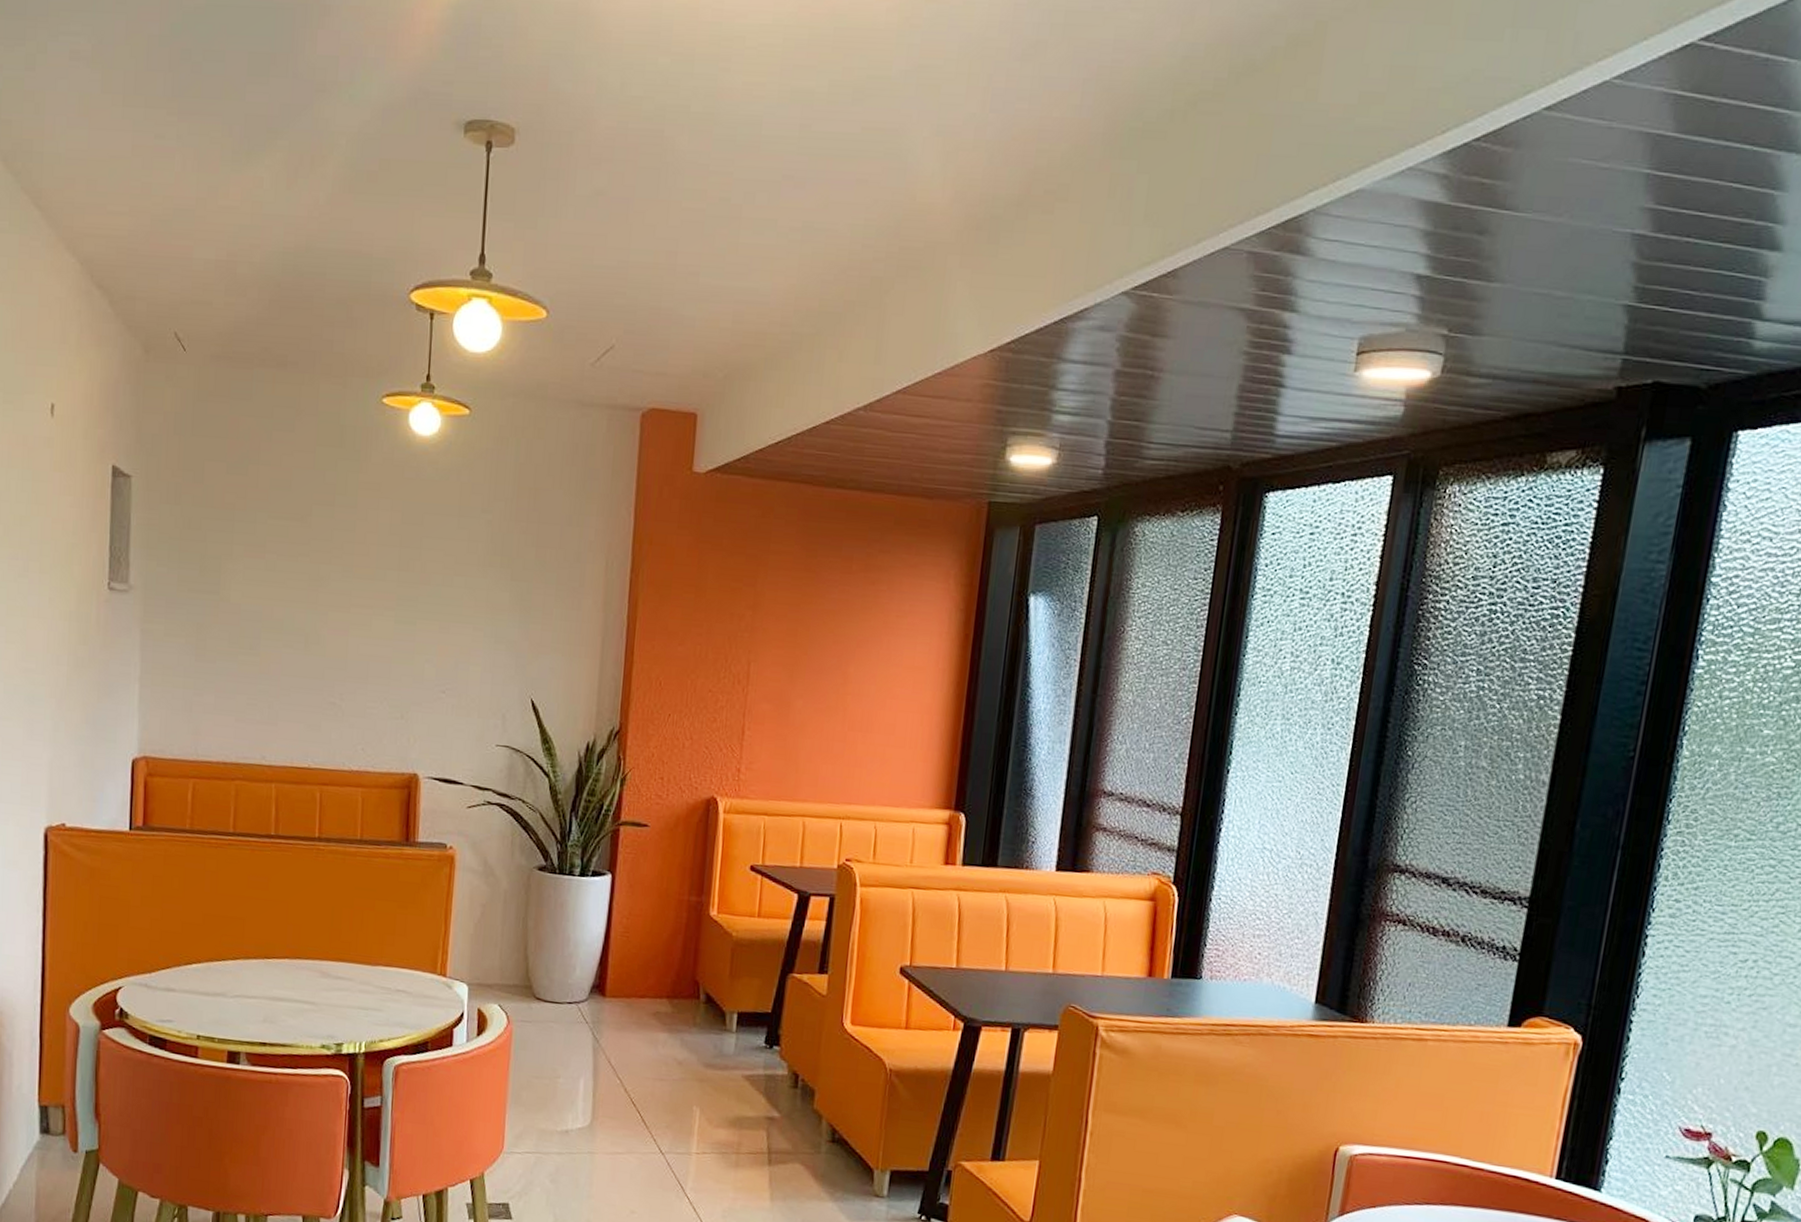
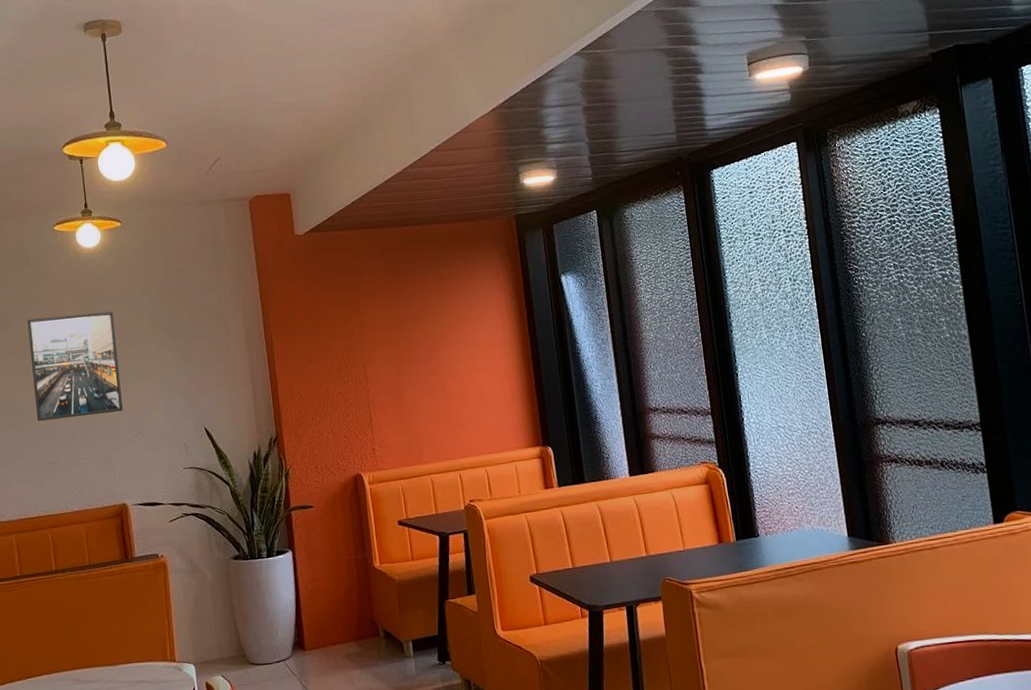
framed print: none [323,515,440,658] -> present [27,311,123,421]

